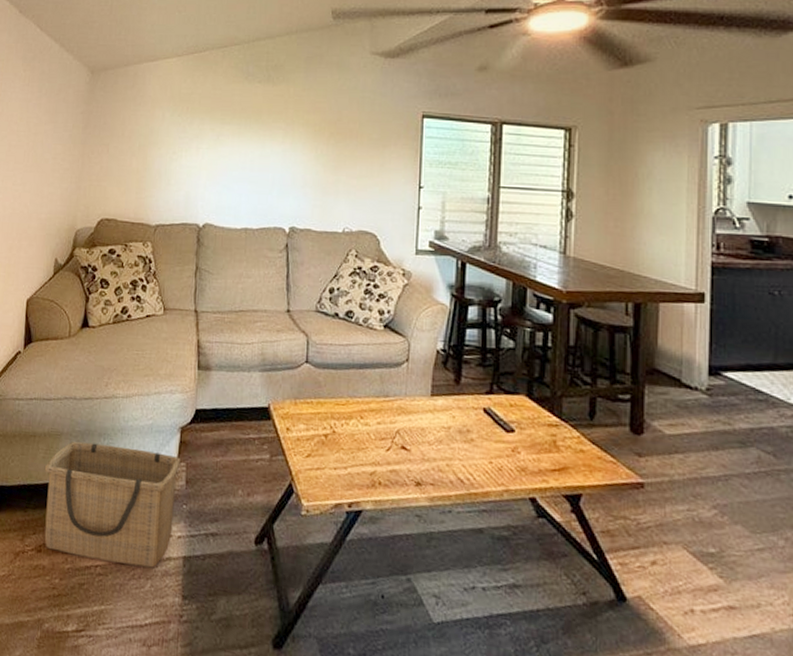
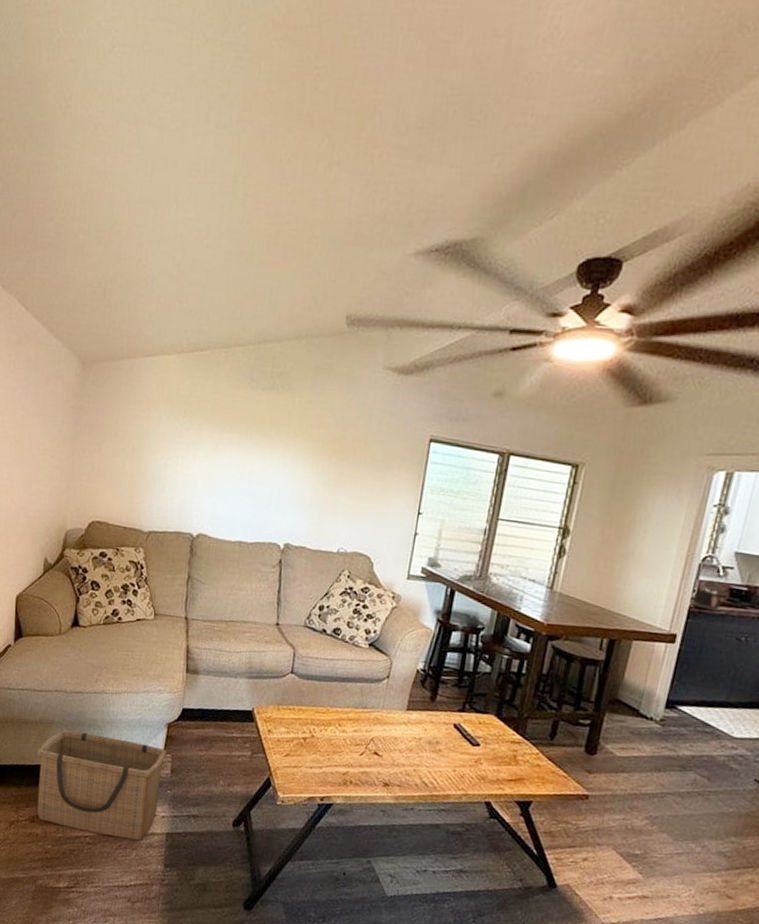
kettle: none [713,234,744,266] -> present [691,581,722,612]

